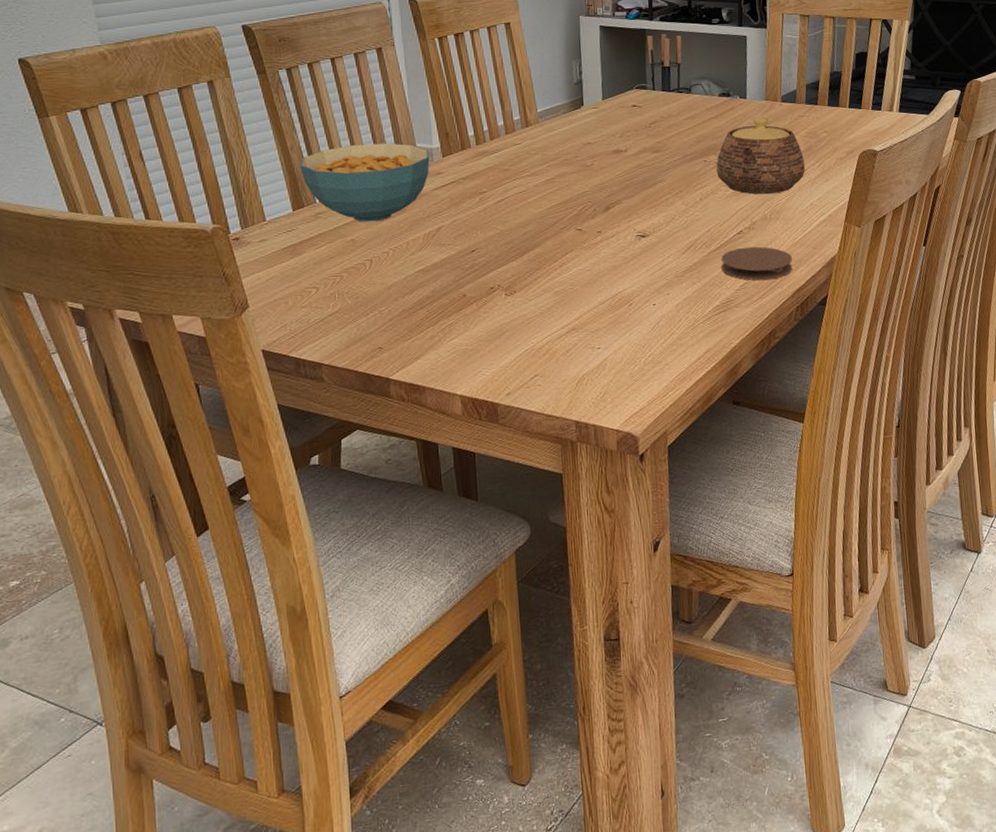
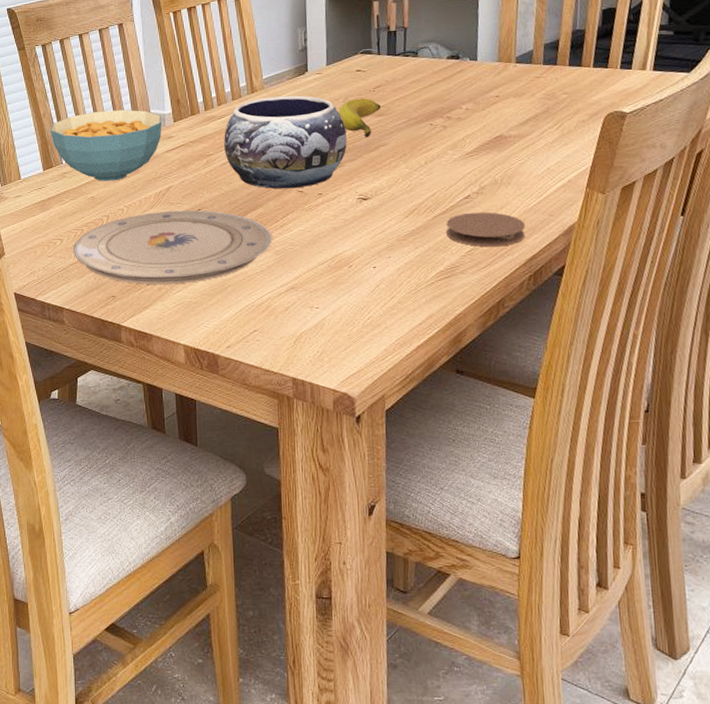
plate: none [332,251,552,334] -> present [74,210,273,285]
decorative bowl: none [498,130,625,228] -> present [224,95,347,189]
banana: none [615,134,657,174] -> present [338,98,381,138]
teapot: present [716,117,805,195] -> none [443,79,541,159]

